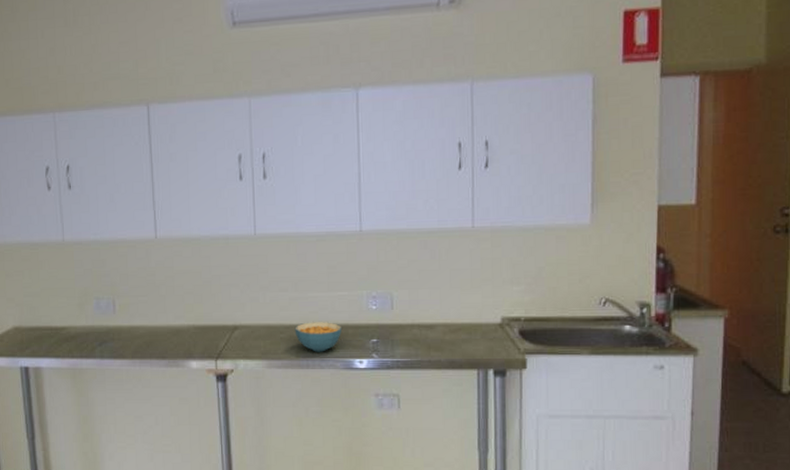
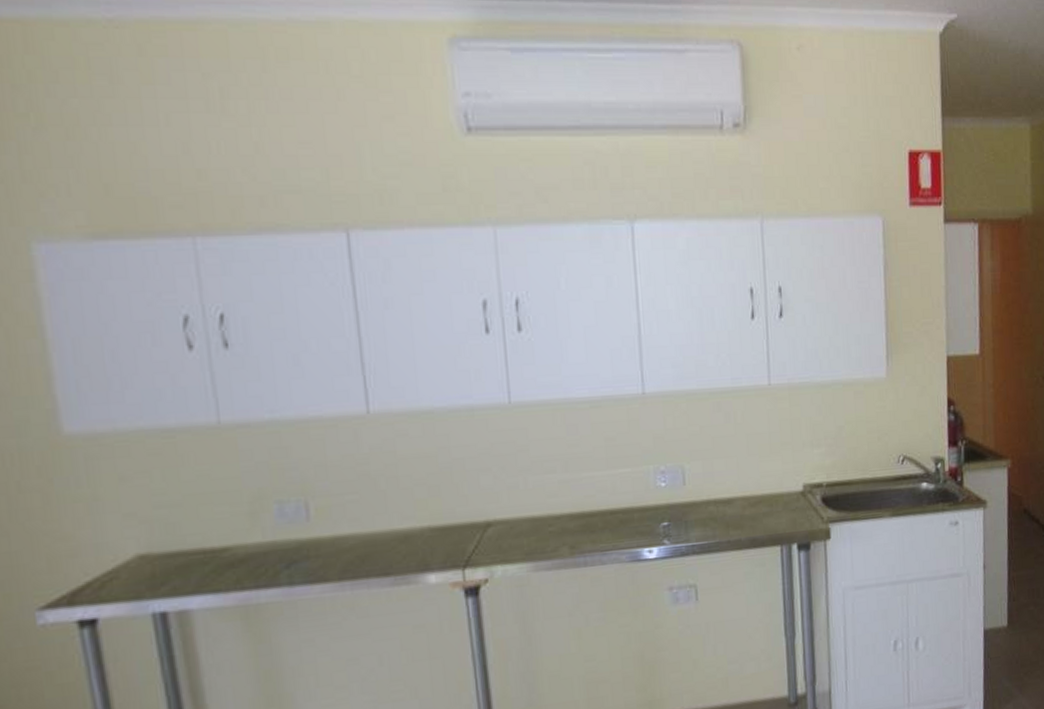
cereal bowl: present [294,322,342,352] -> none [567,506,627,545]

